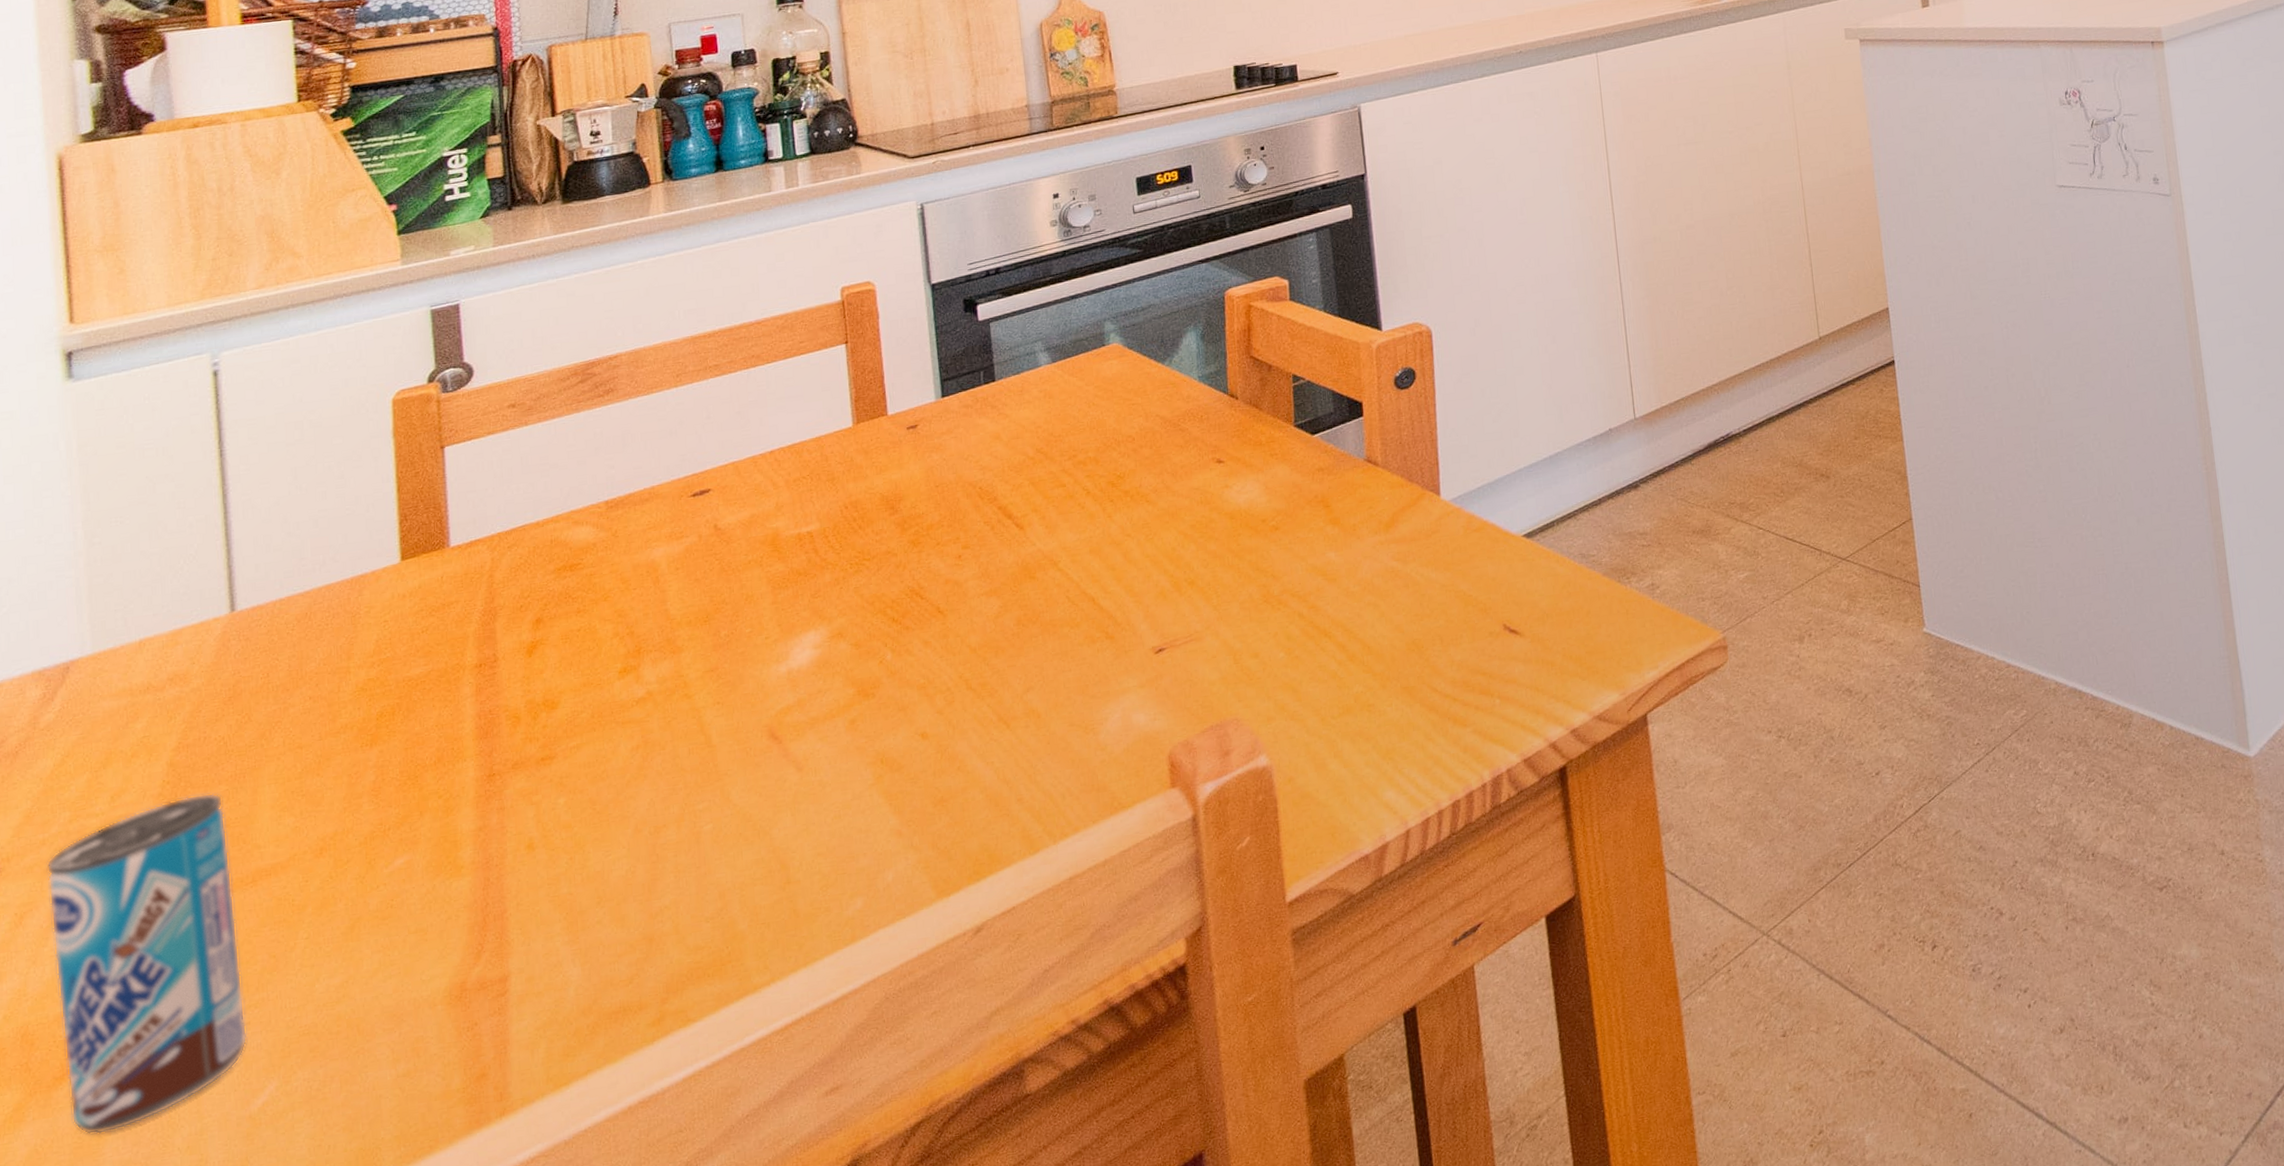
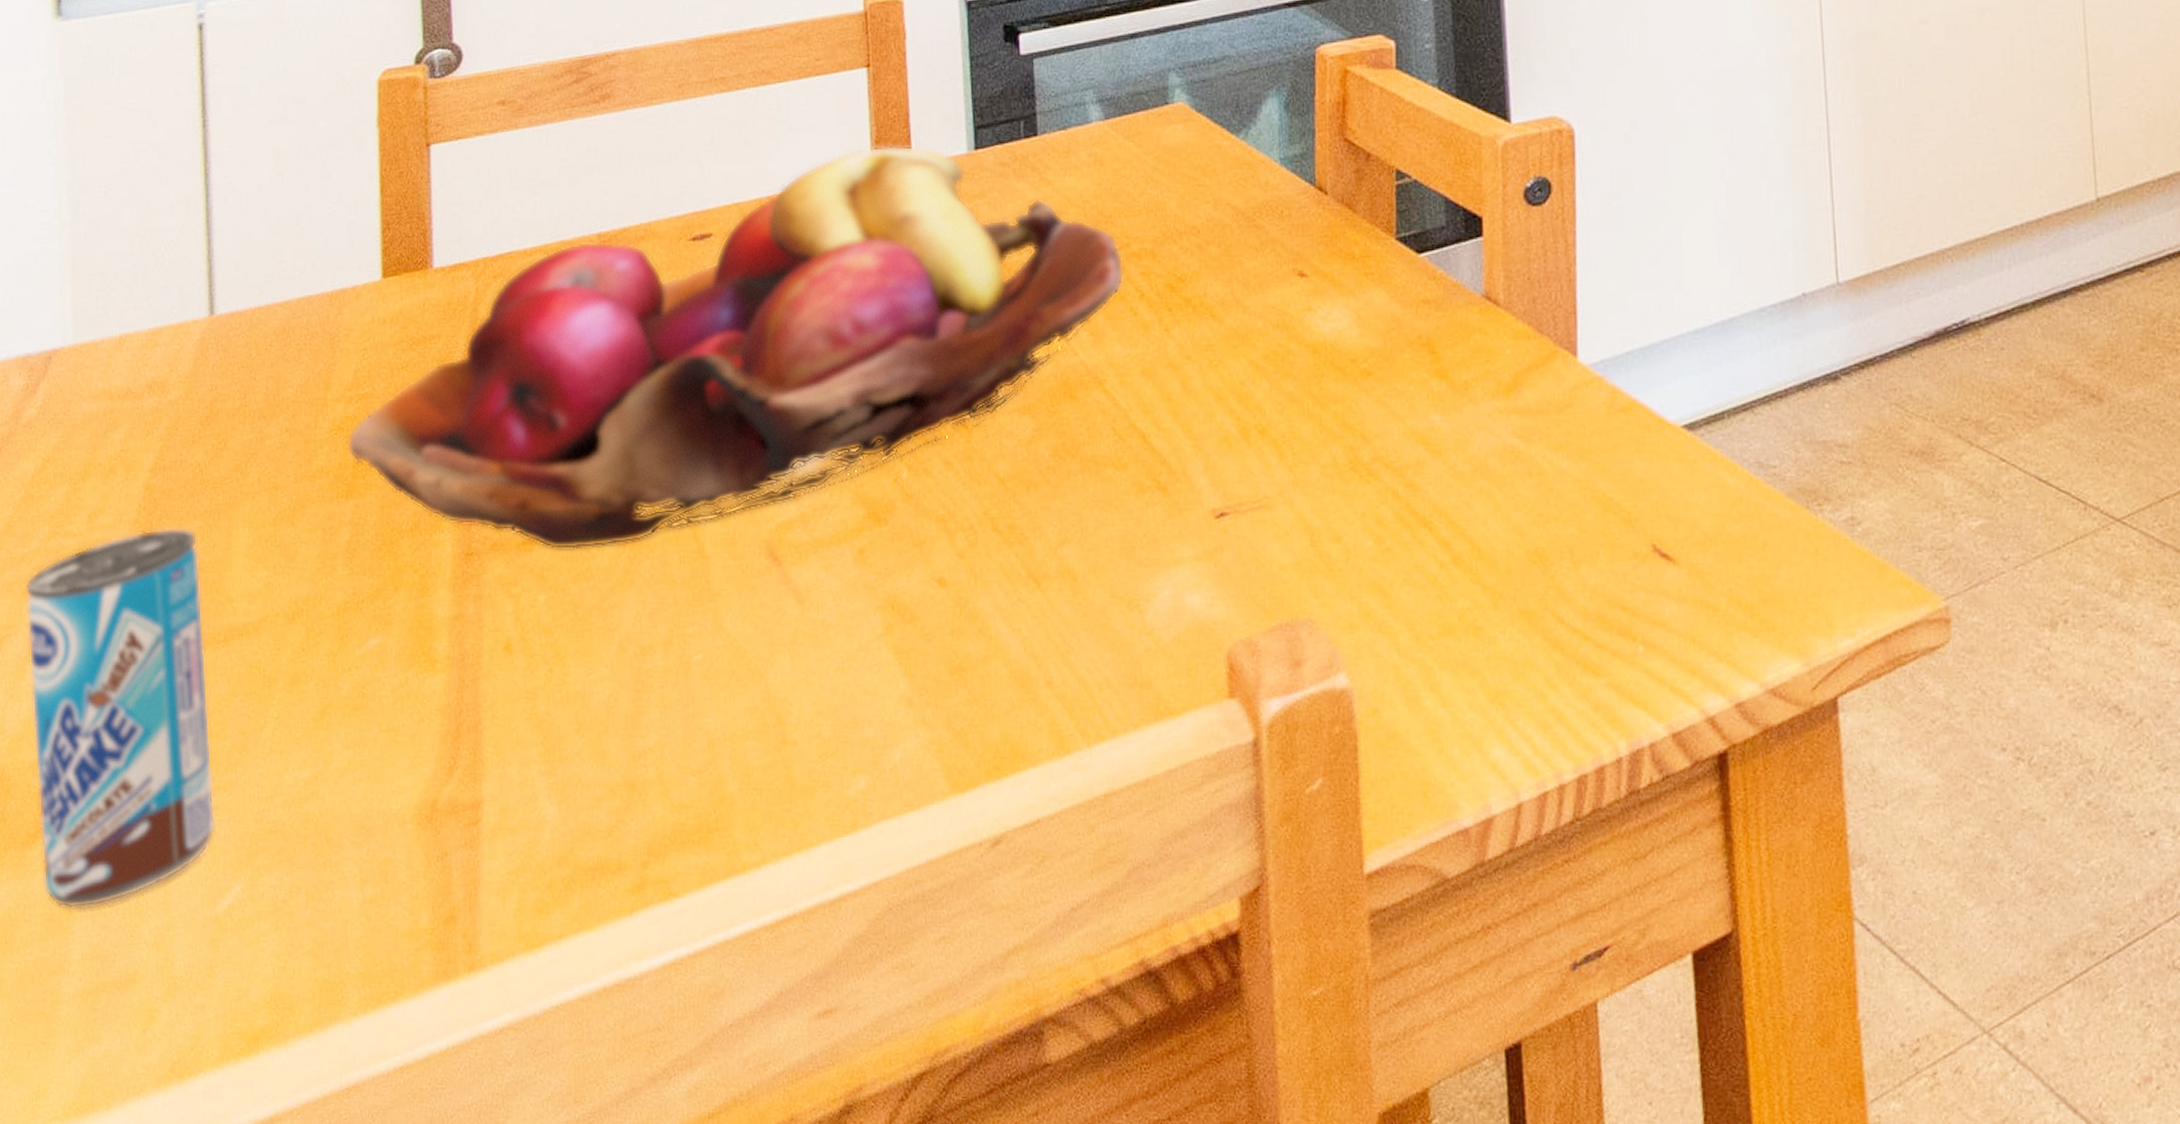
fruit basket: none [371,400,1073,761] -> present [348,146,1124,550]

